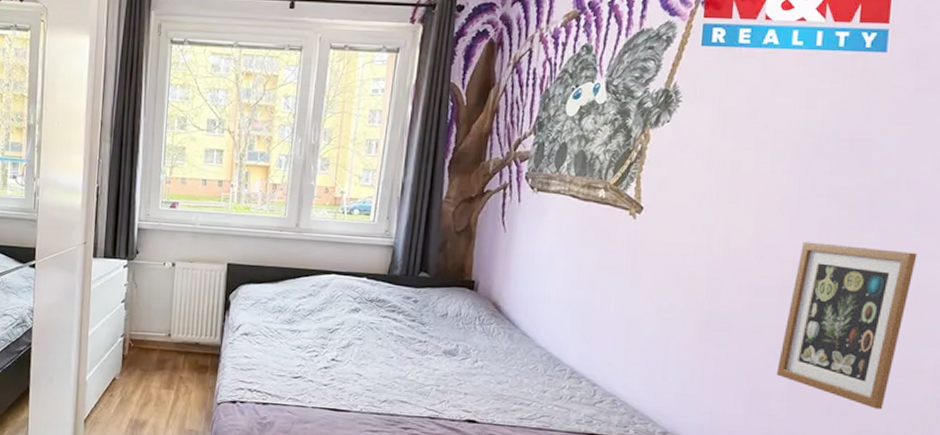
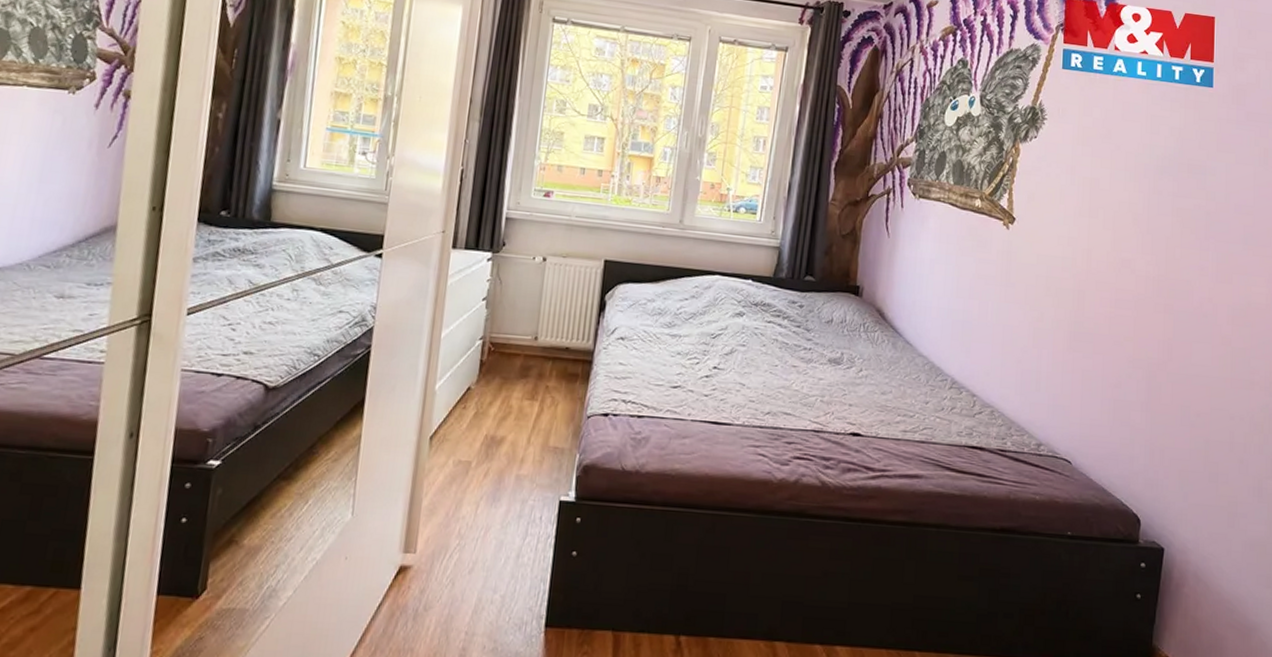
picture frame: present [776,241,917,410] -> none [1135,257,1246,420]

